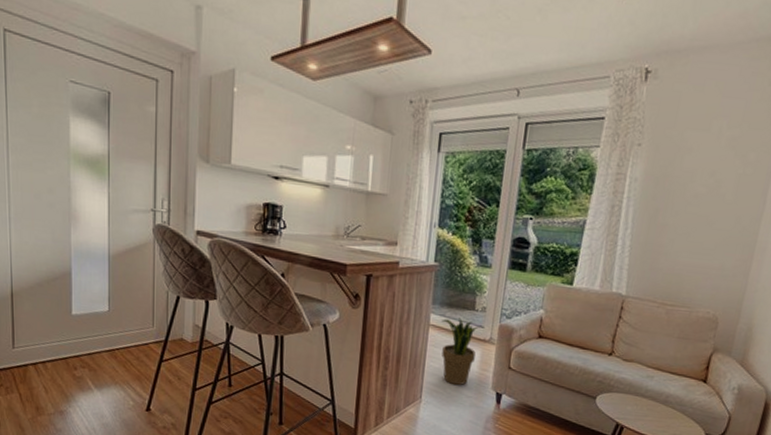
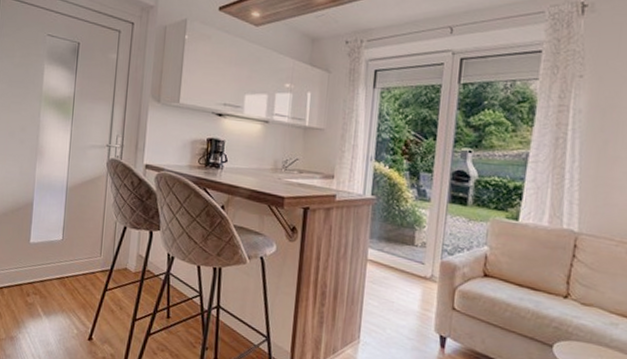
potted plant: present [441,318,482,386] -> none [380,253,422,326]

